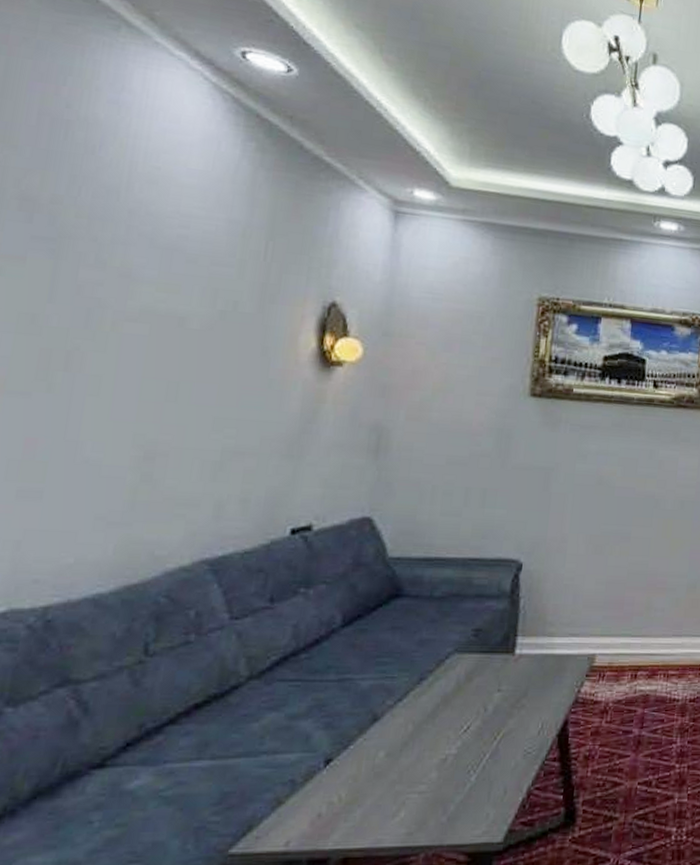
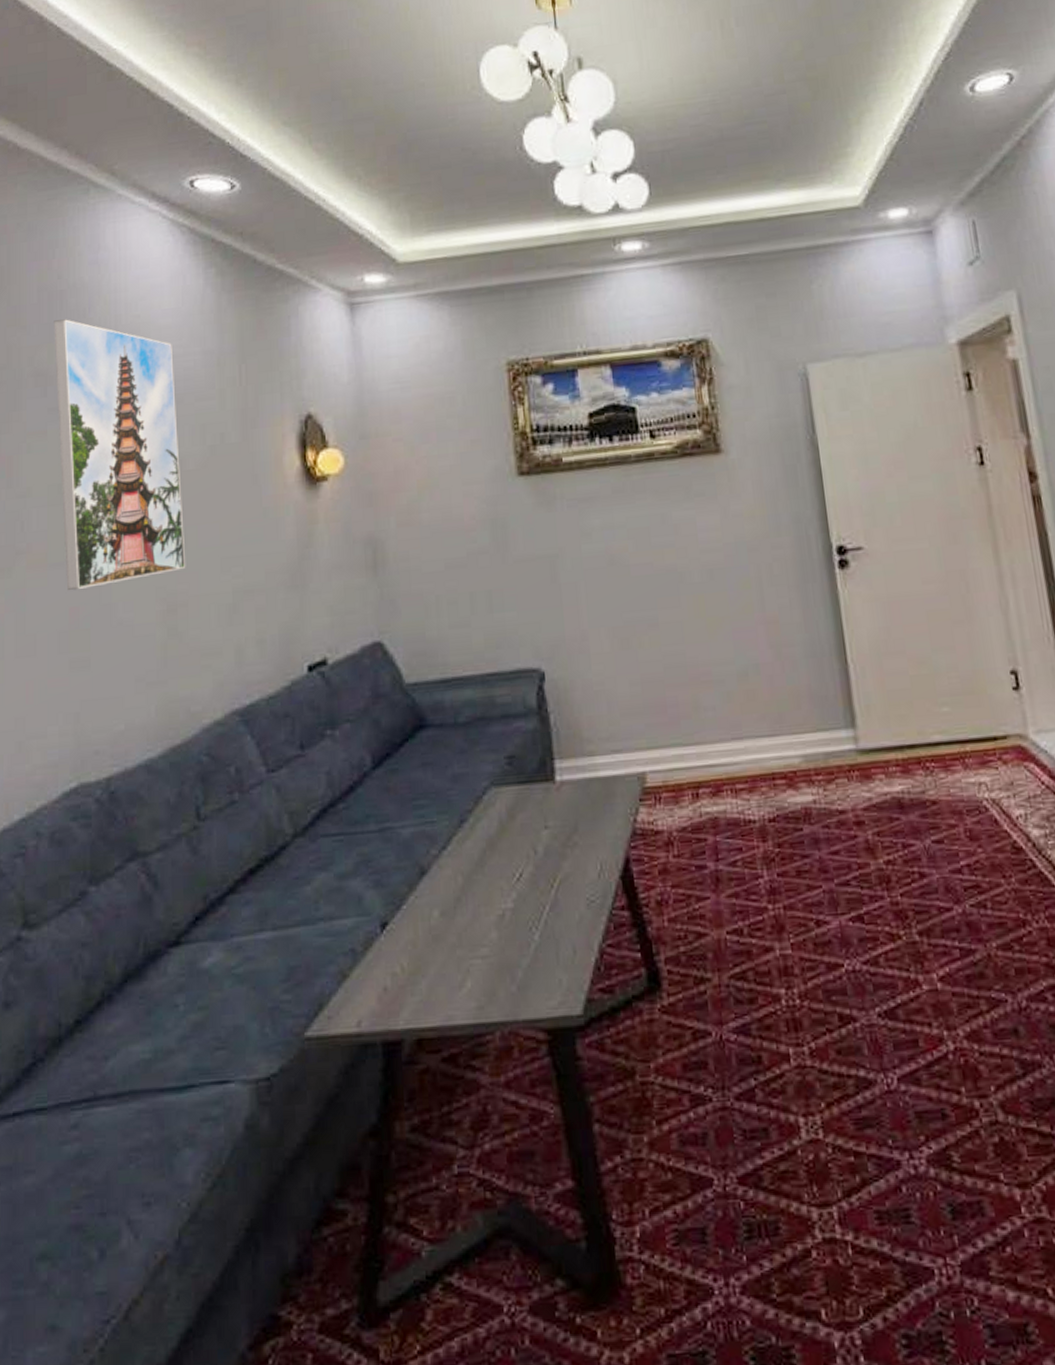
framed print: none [25,148,194,422] -> present [54,319,186,591]

